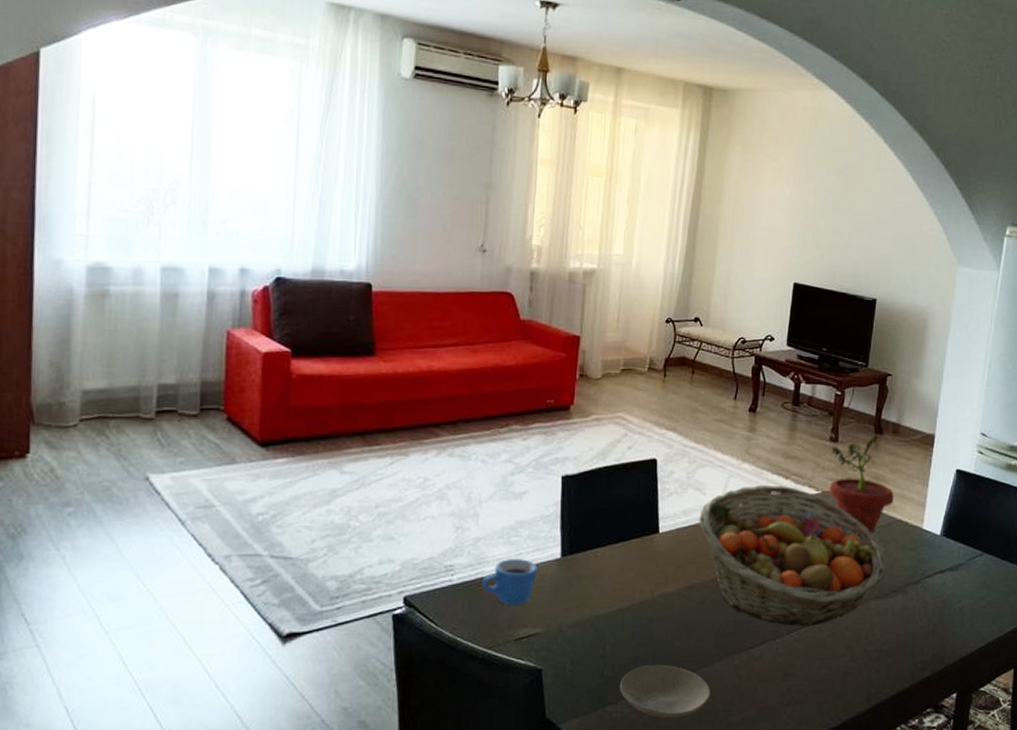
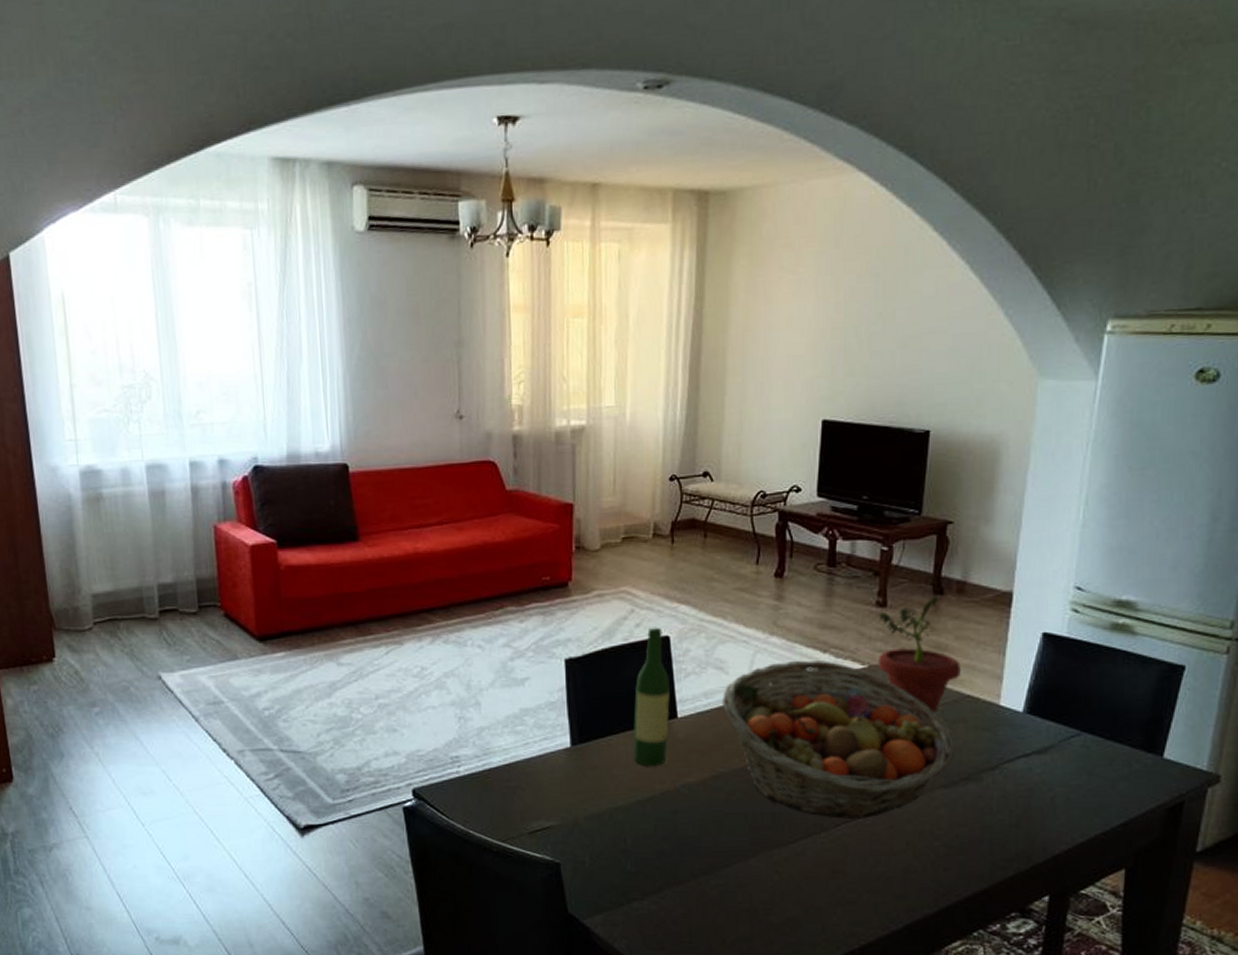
mug: present [482,559,538,606] -> none [490,749,547,798]
wine bottle: none [617,450,654,578] -> present [633,627,670,767]
plate: present [620,664,710,718] -> none [645,859,747,915]

